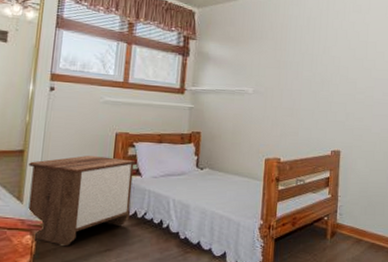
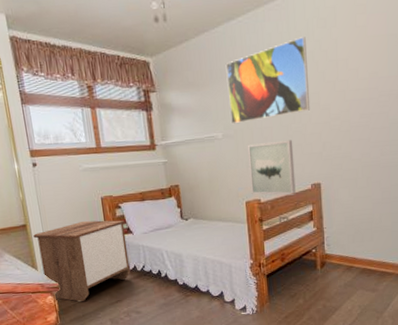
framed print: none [264,16,342,83] -> present [225,37,311,125]
wall art: none [271,103,319,159] -> present [247,140,296,196]

